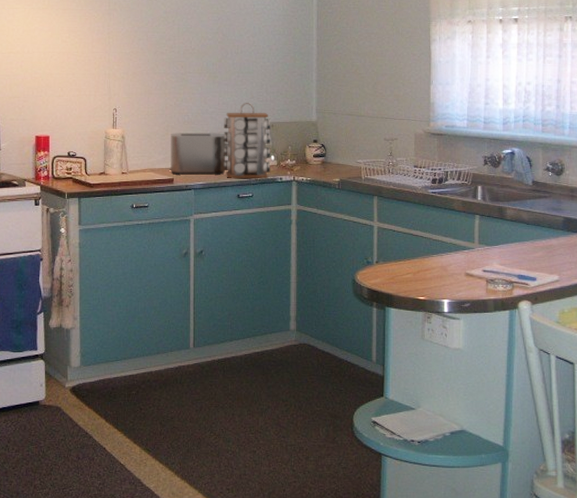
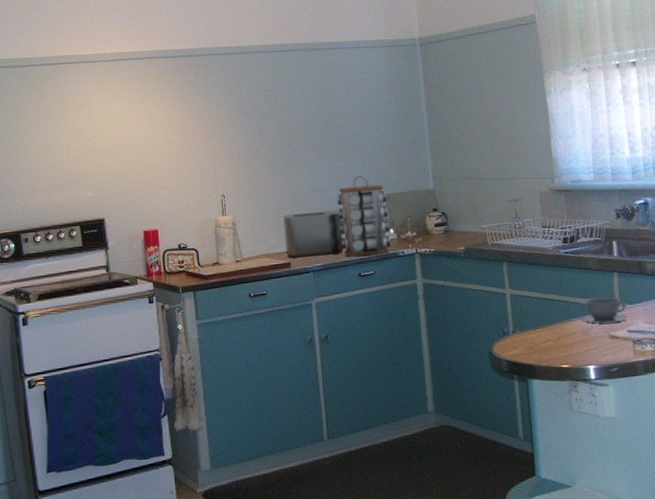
teacup: none [442,237,483,262] -> present [581,296,627,323]

